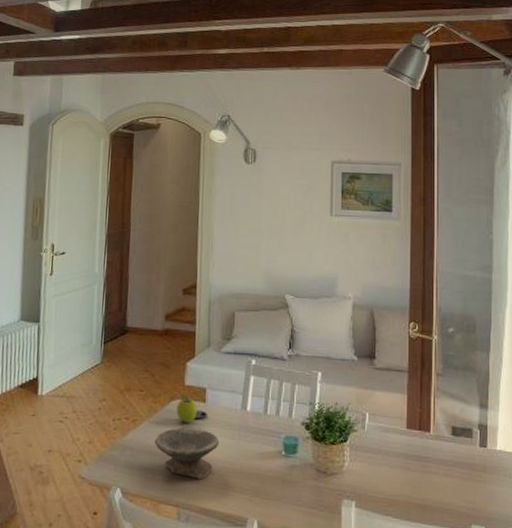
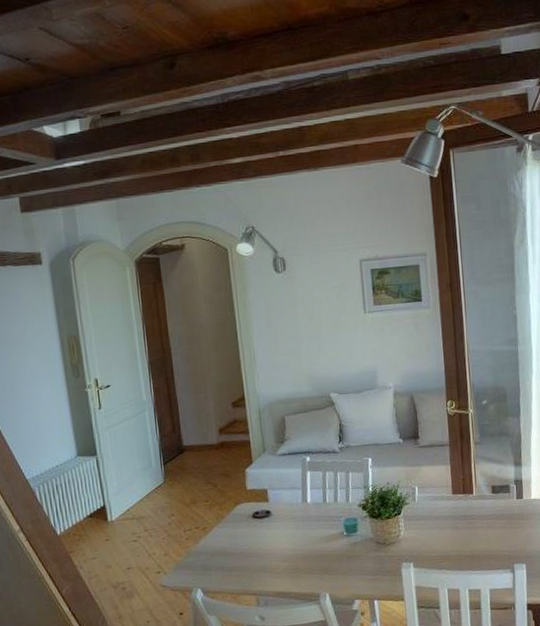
bowl: present [154,427,220,480] -> none [226,526,286,569]
fruit: present [176,393,198,423] -> none [242,497,262,523]

